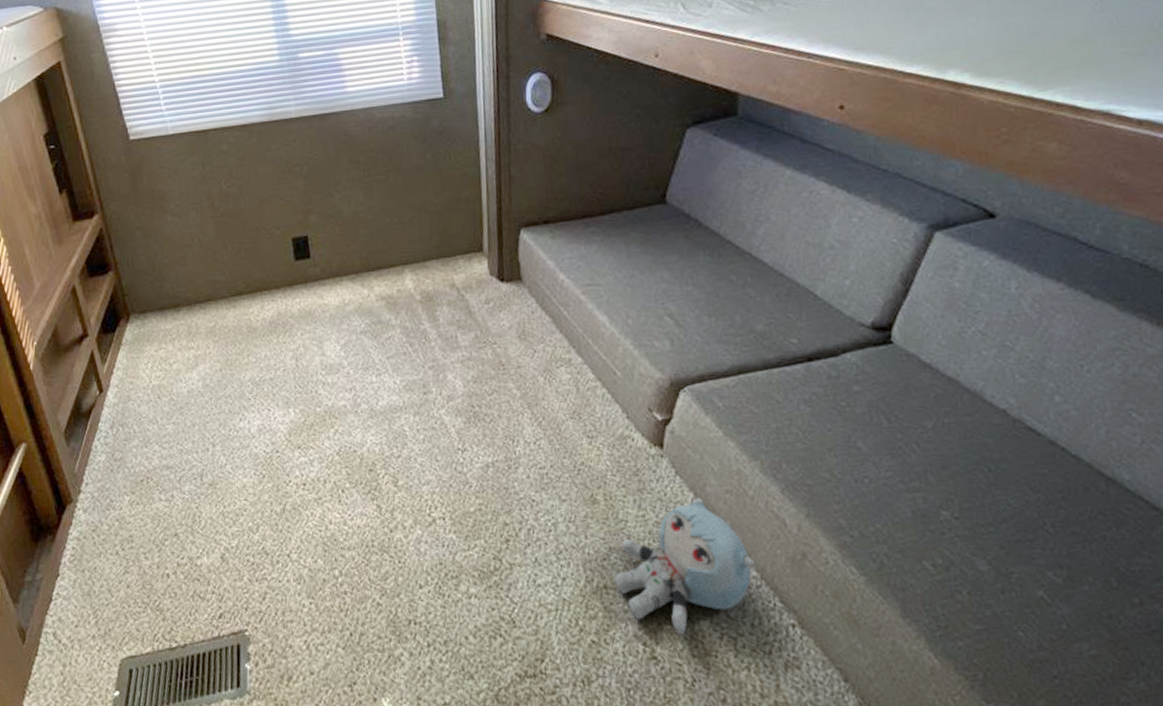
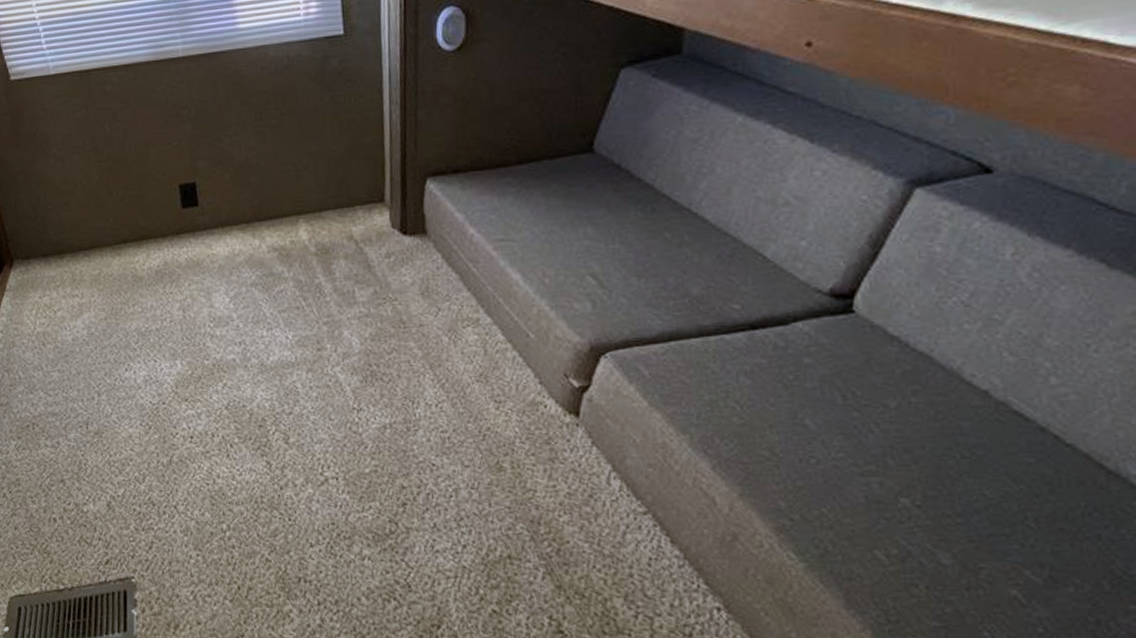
plush toy: present [614,497,755,635] -> none [519,470,679,611]

